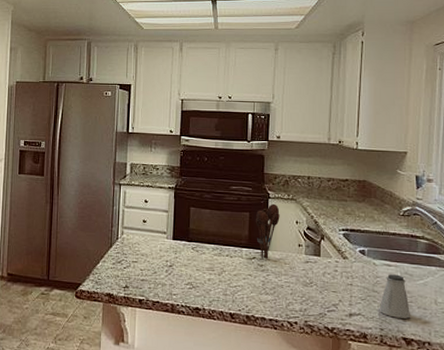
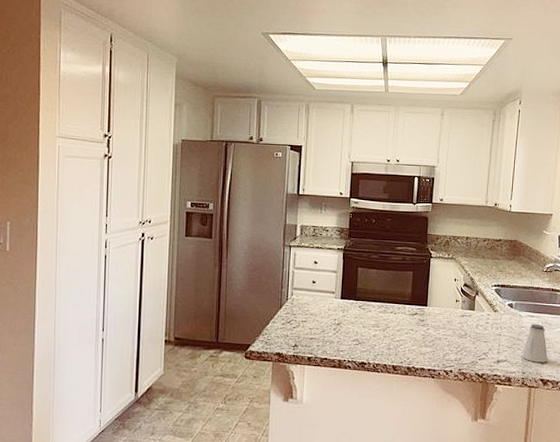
utensil holder: present [255,203,280,259] -> none [418,263,440,314]

